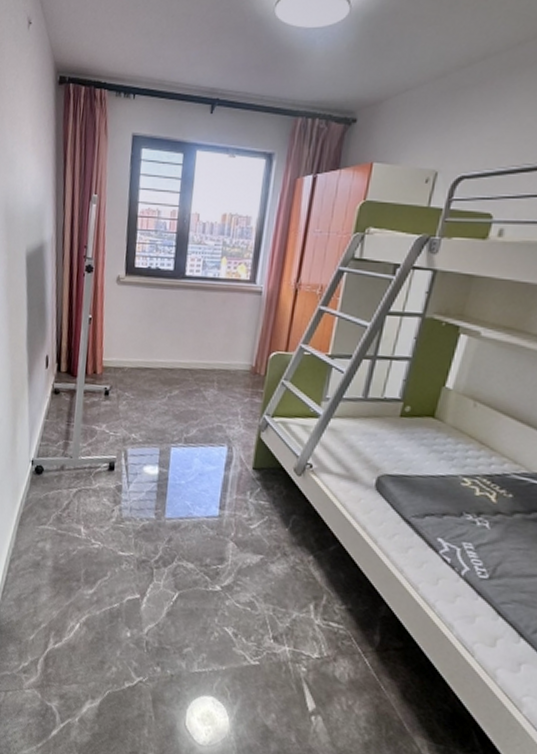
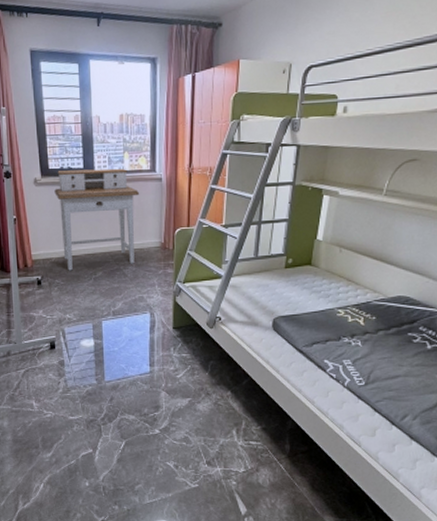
desk: none [137,270,233,387] -> present [54,168,139,271]

